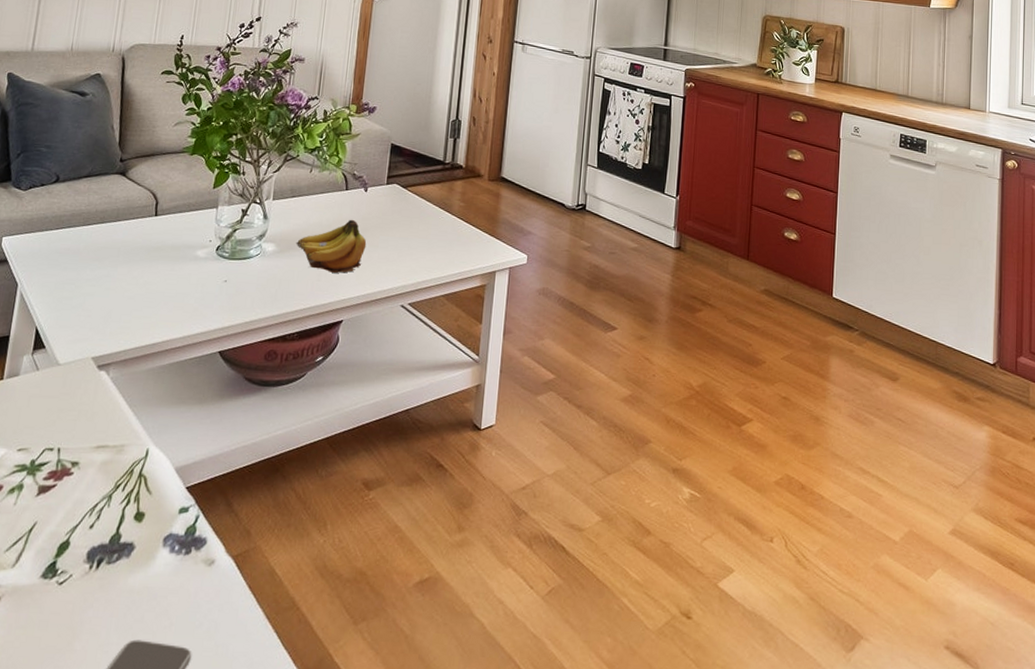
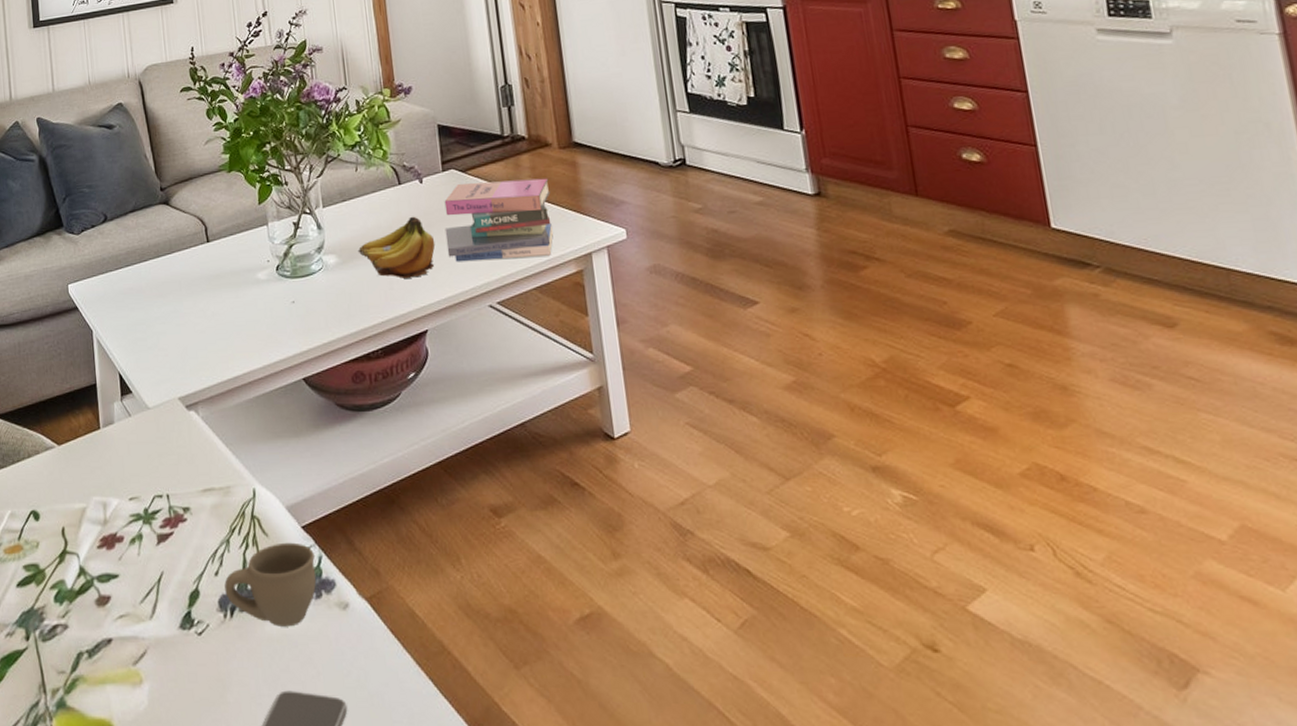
cup: none [96,501,193,580] -> present [224,542,317,627]
books: none [375,198,474,269] -> present [444,178,553,262]

